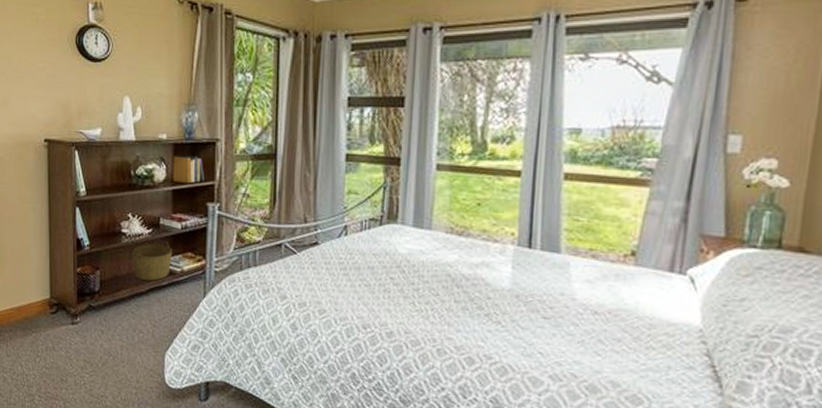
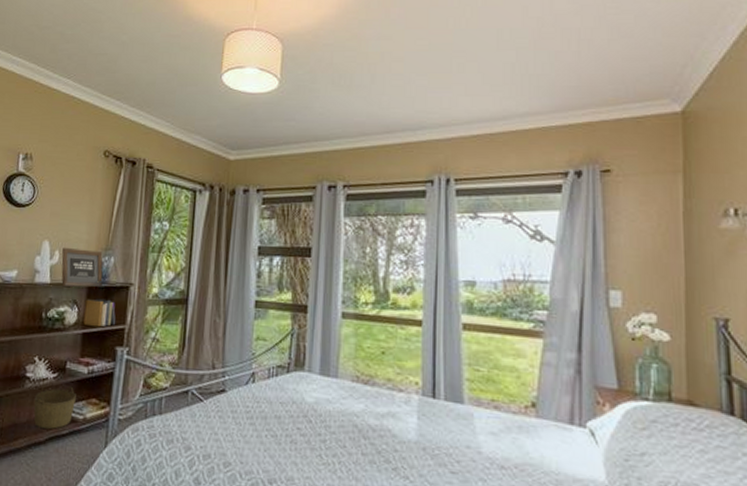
picture frame: none [144,104,188,145] -> present [61,248,103,288]

